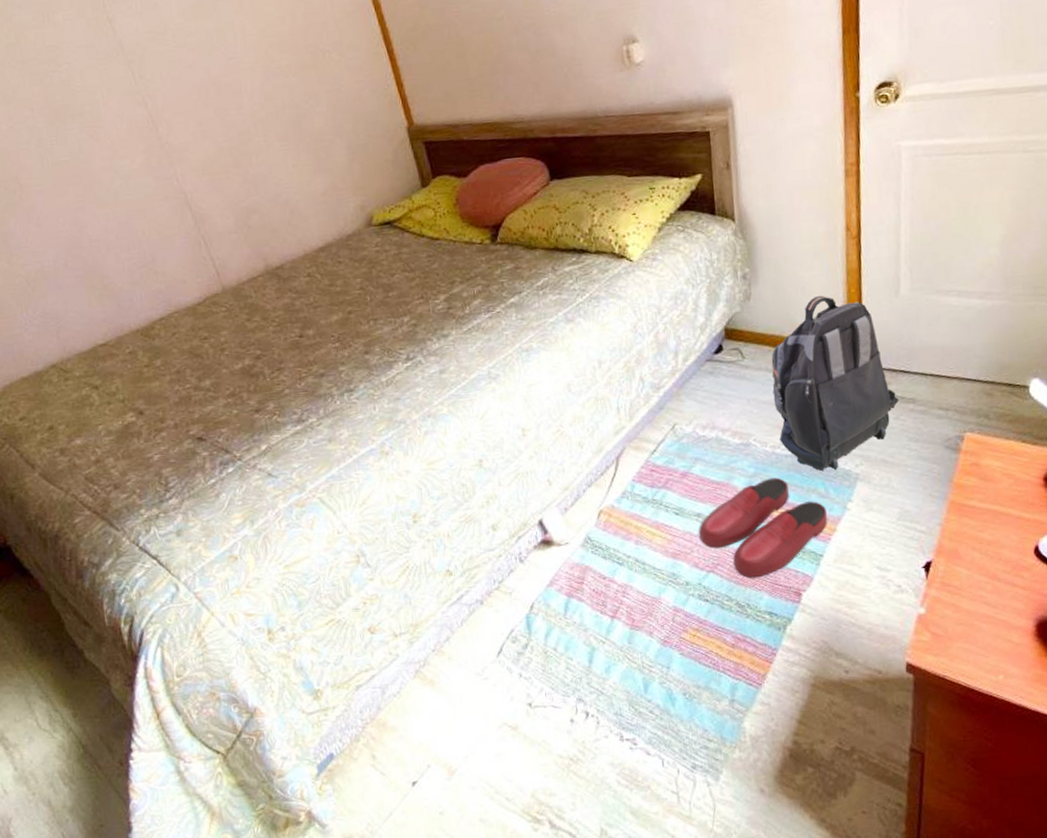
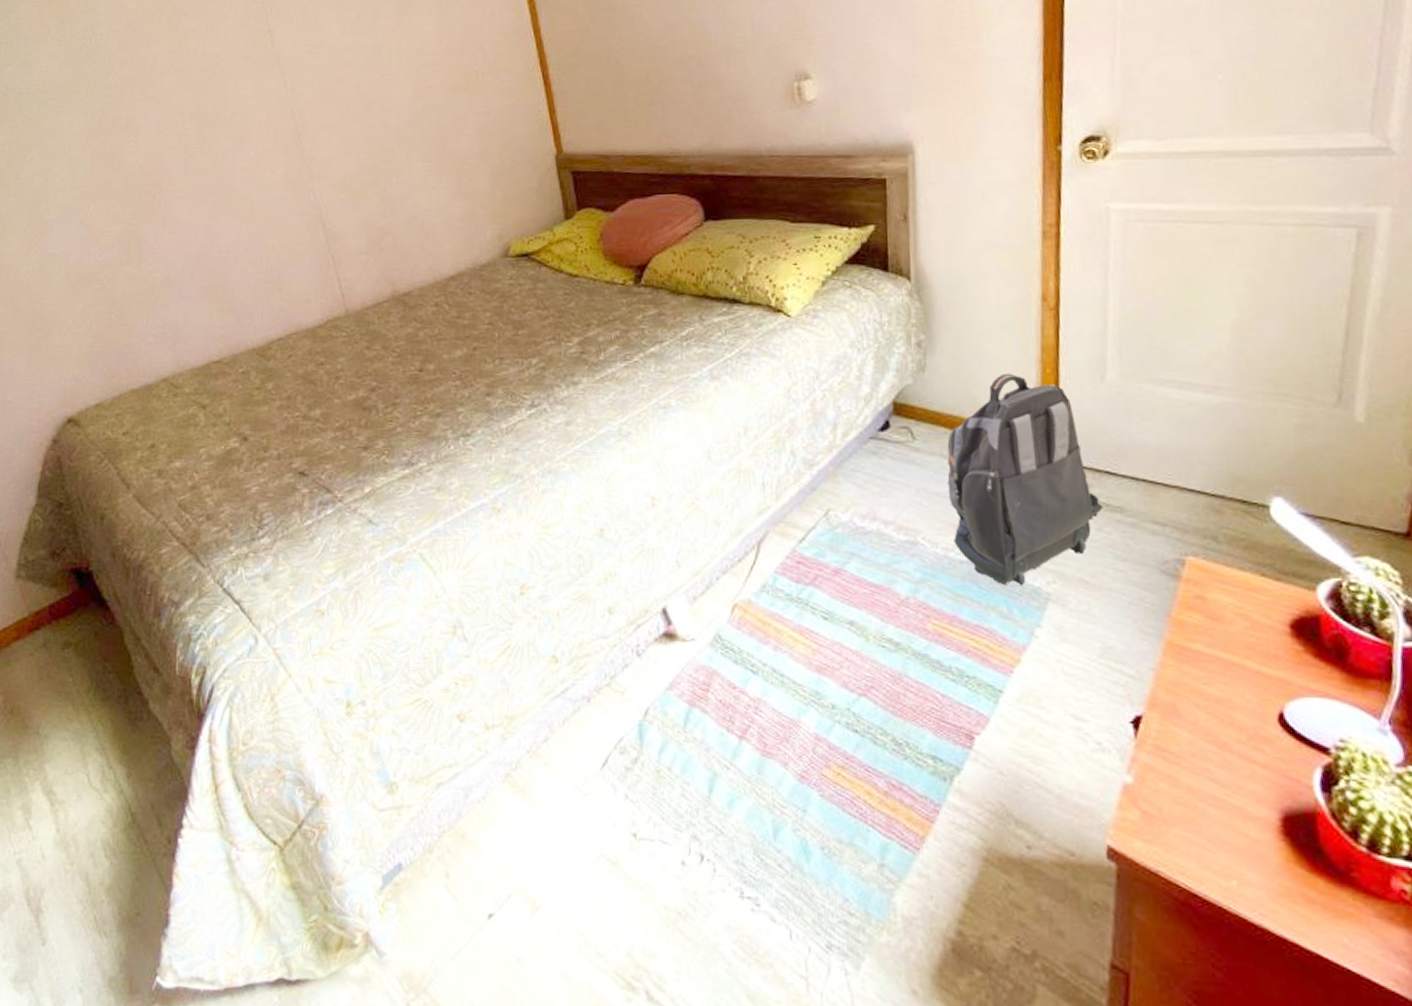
slippers: present [699,477,827,578] -> none [851,586,1009,710]

